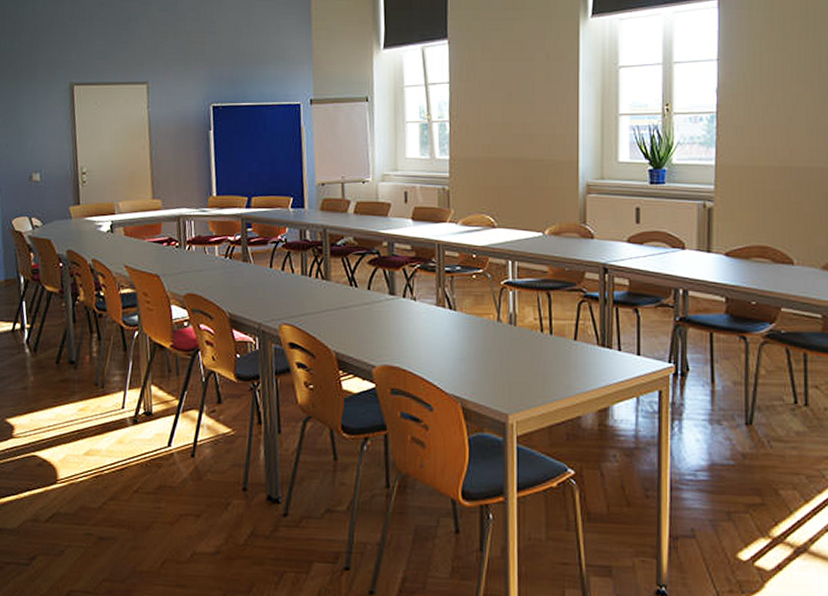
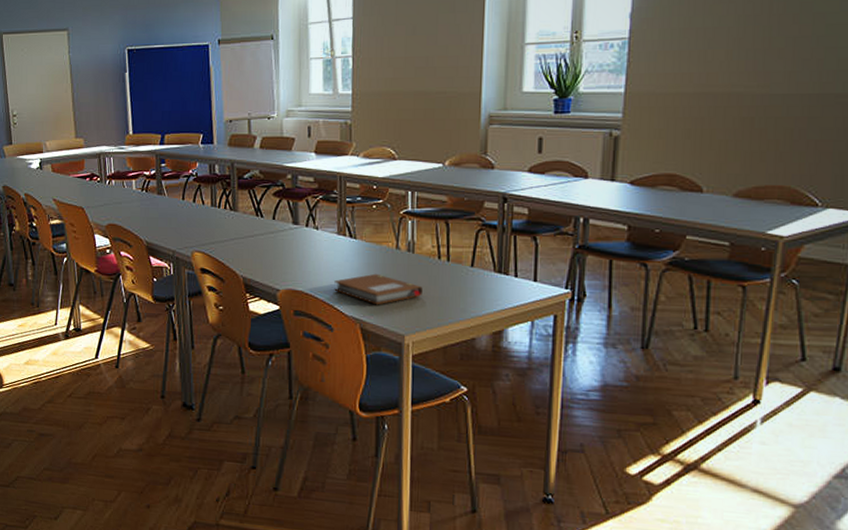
notebook: none [433,347,526,382] -> present [334,273,423,305]

